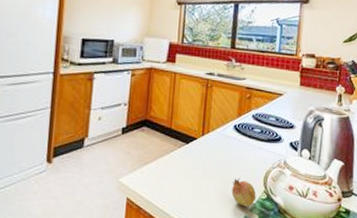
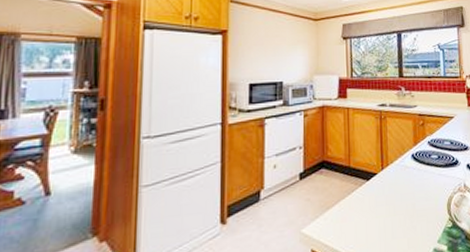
fruit: present [231,178,256,207] -> none [417,209,443,239]

